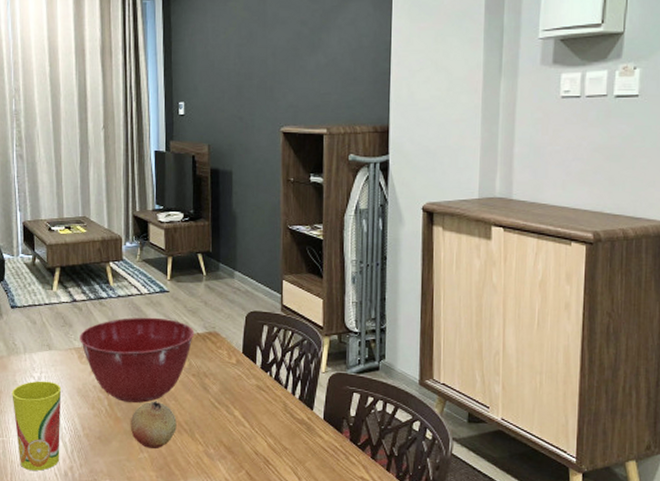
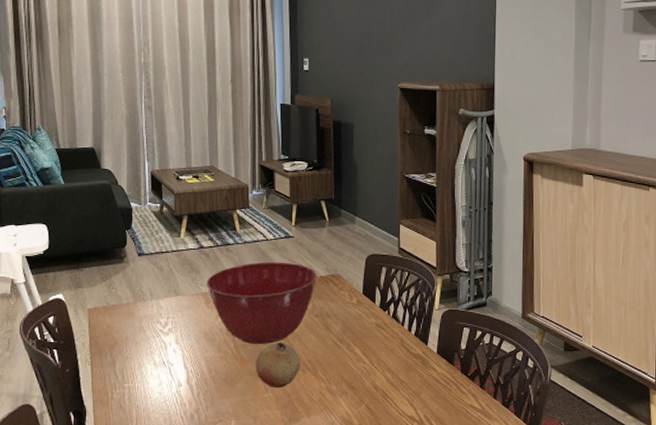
cup: present [12,380,62,471] -> none [138,326,189,415]

